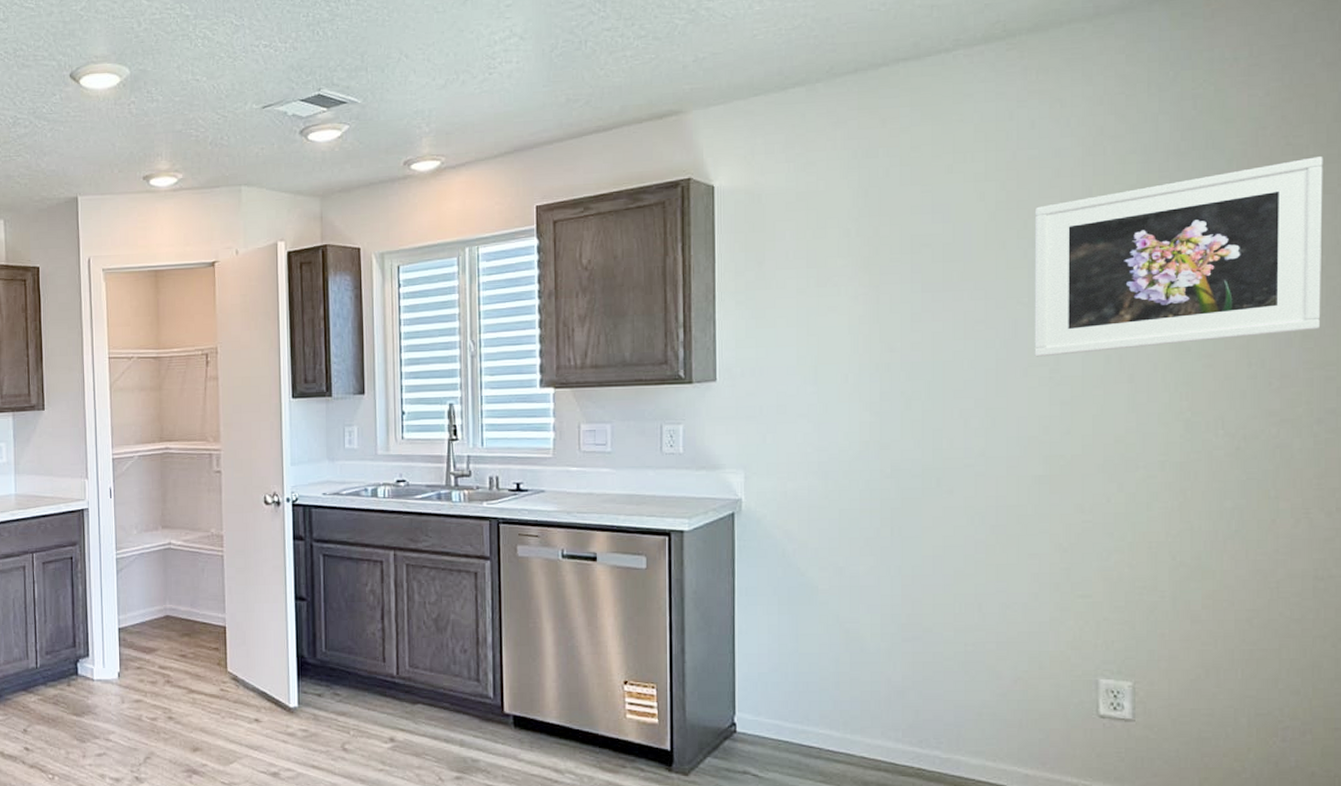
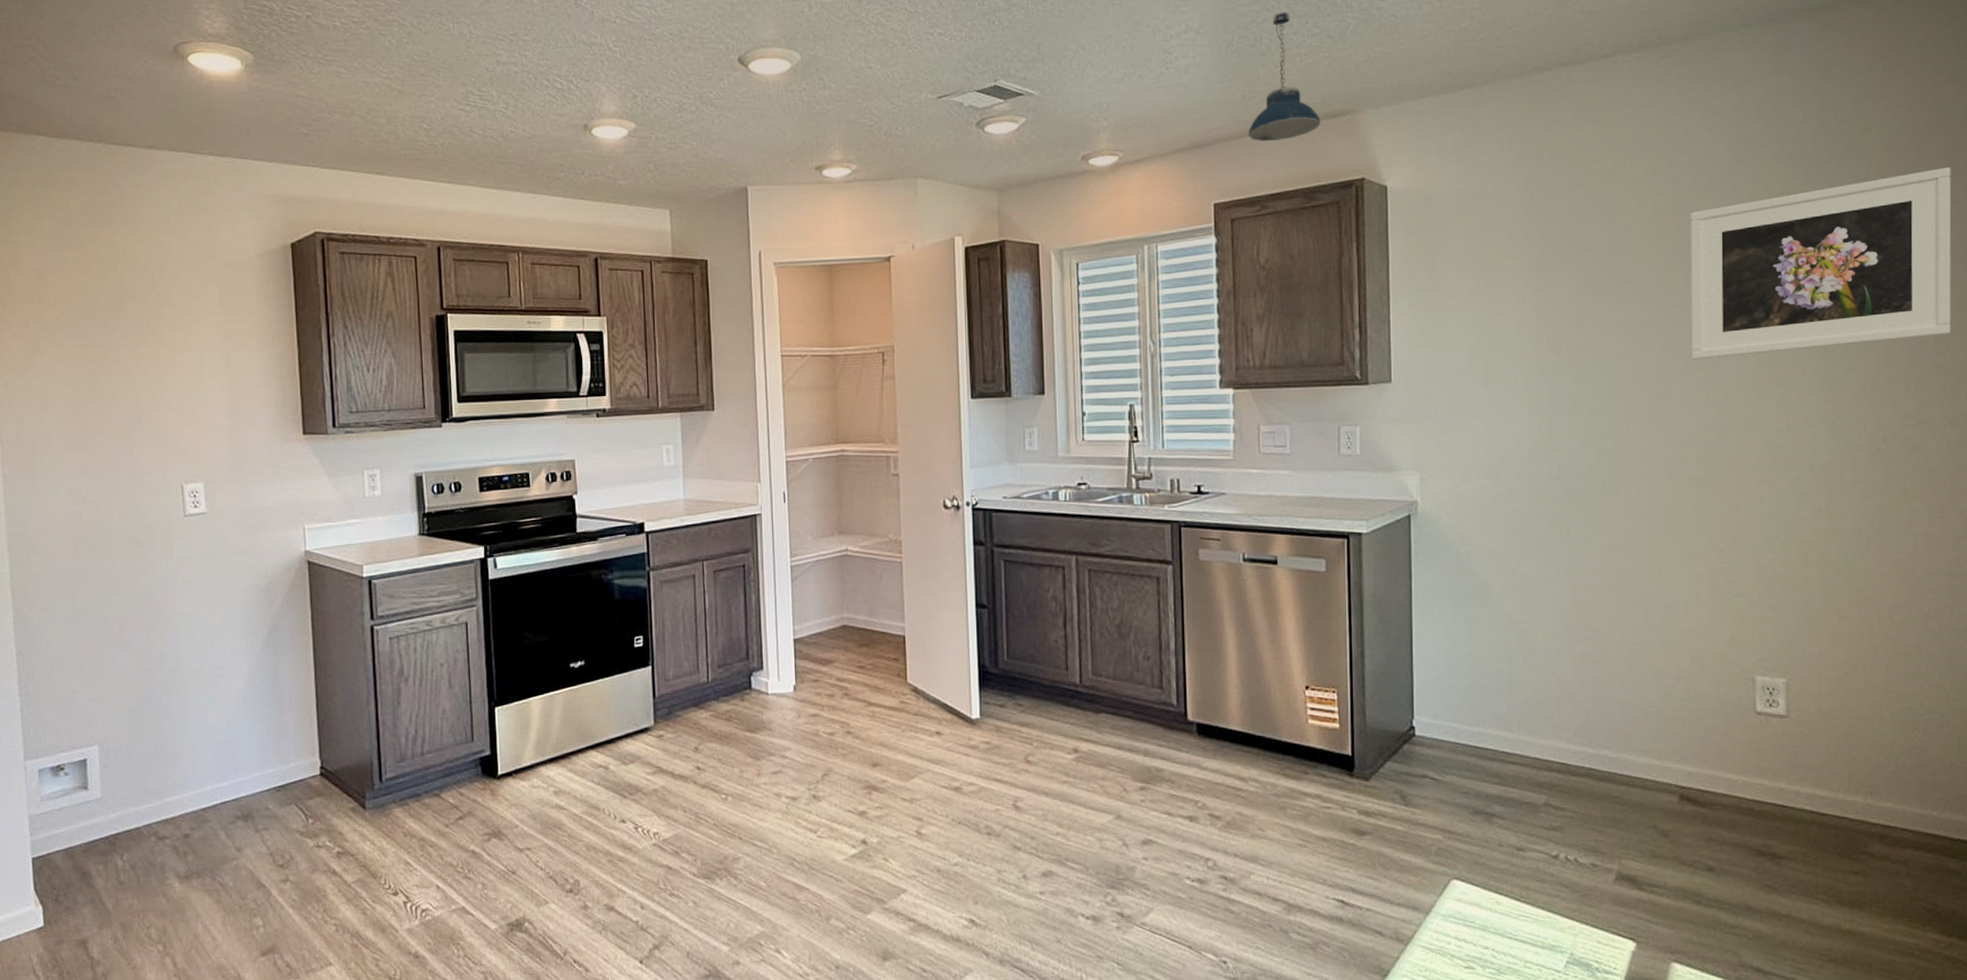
pendant light: none [572,15,646,143] -> present [1248,12,1321,141]

